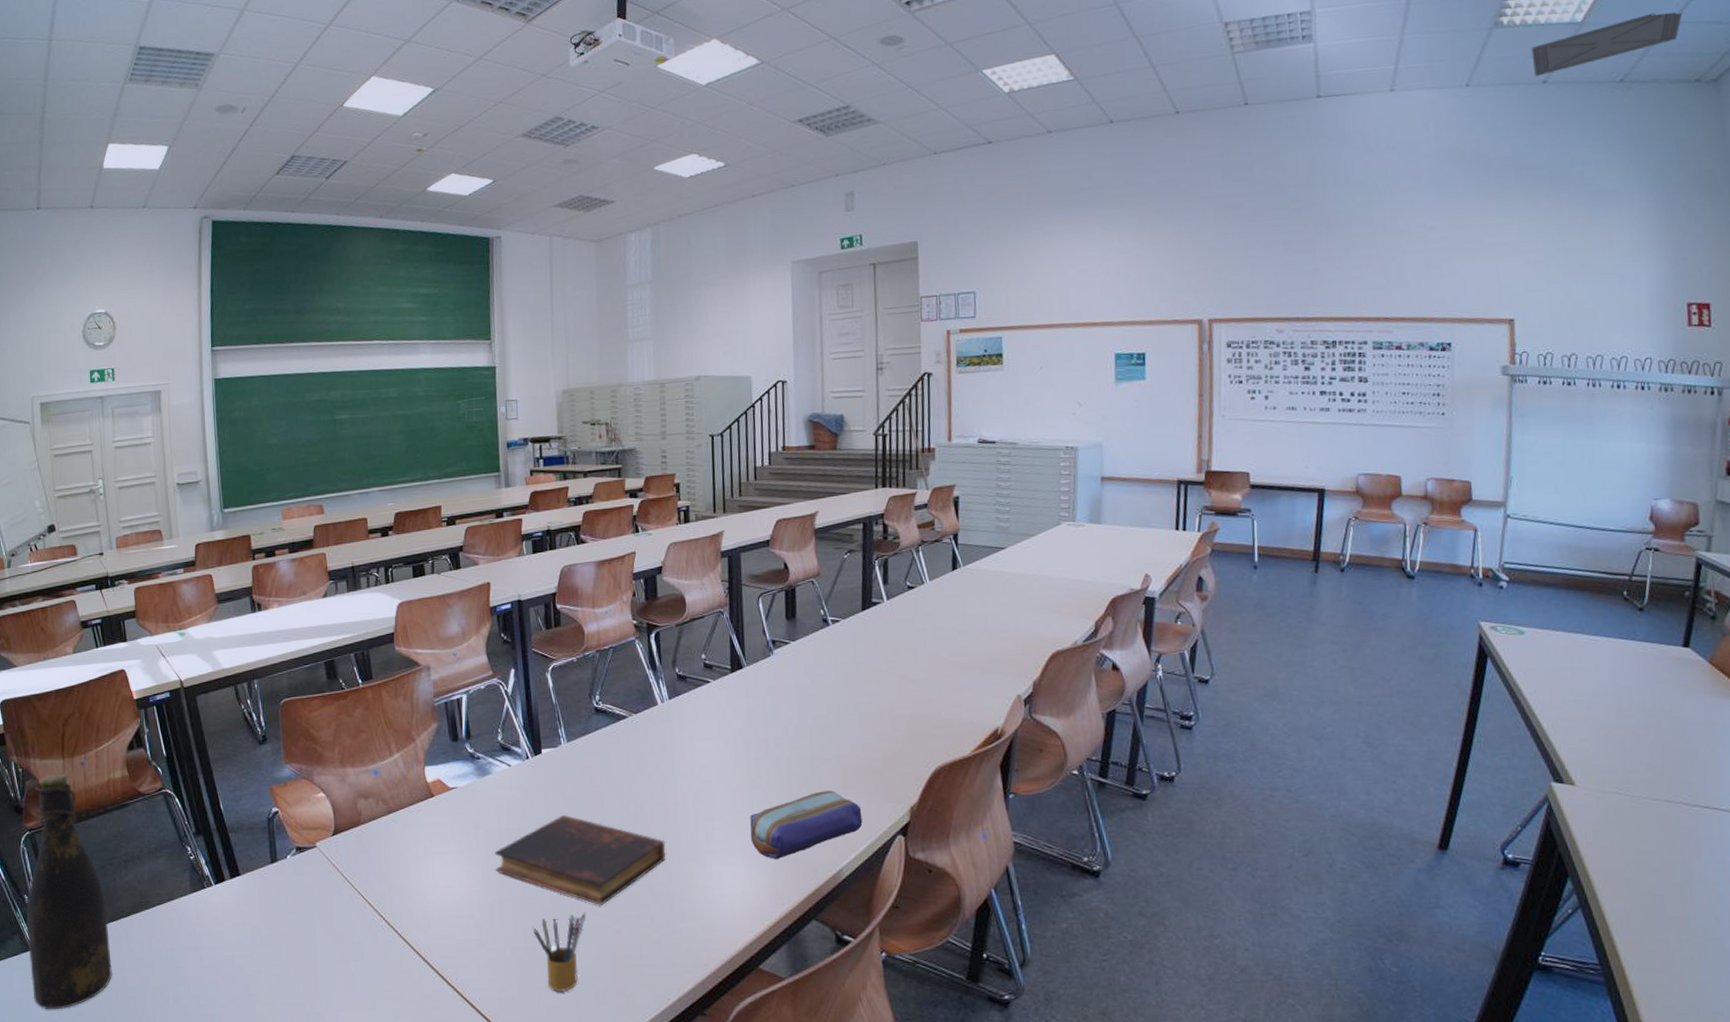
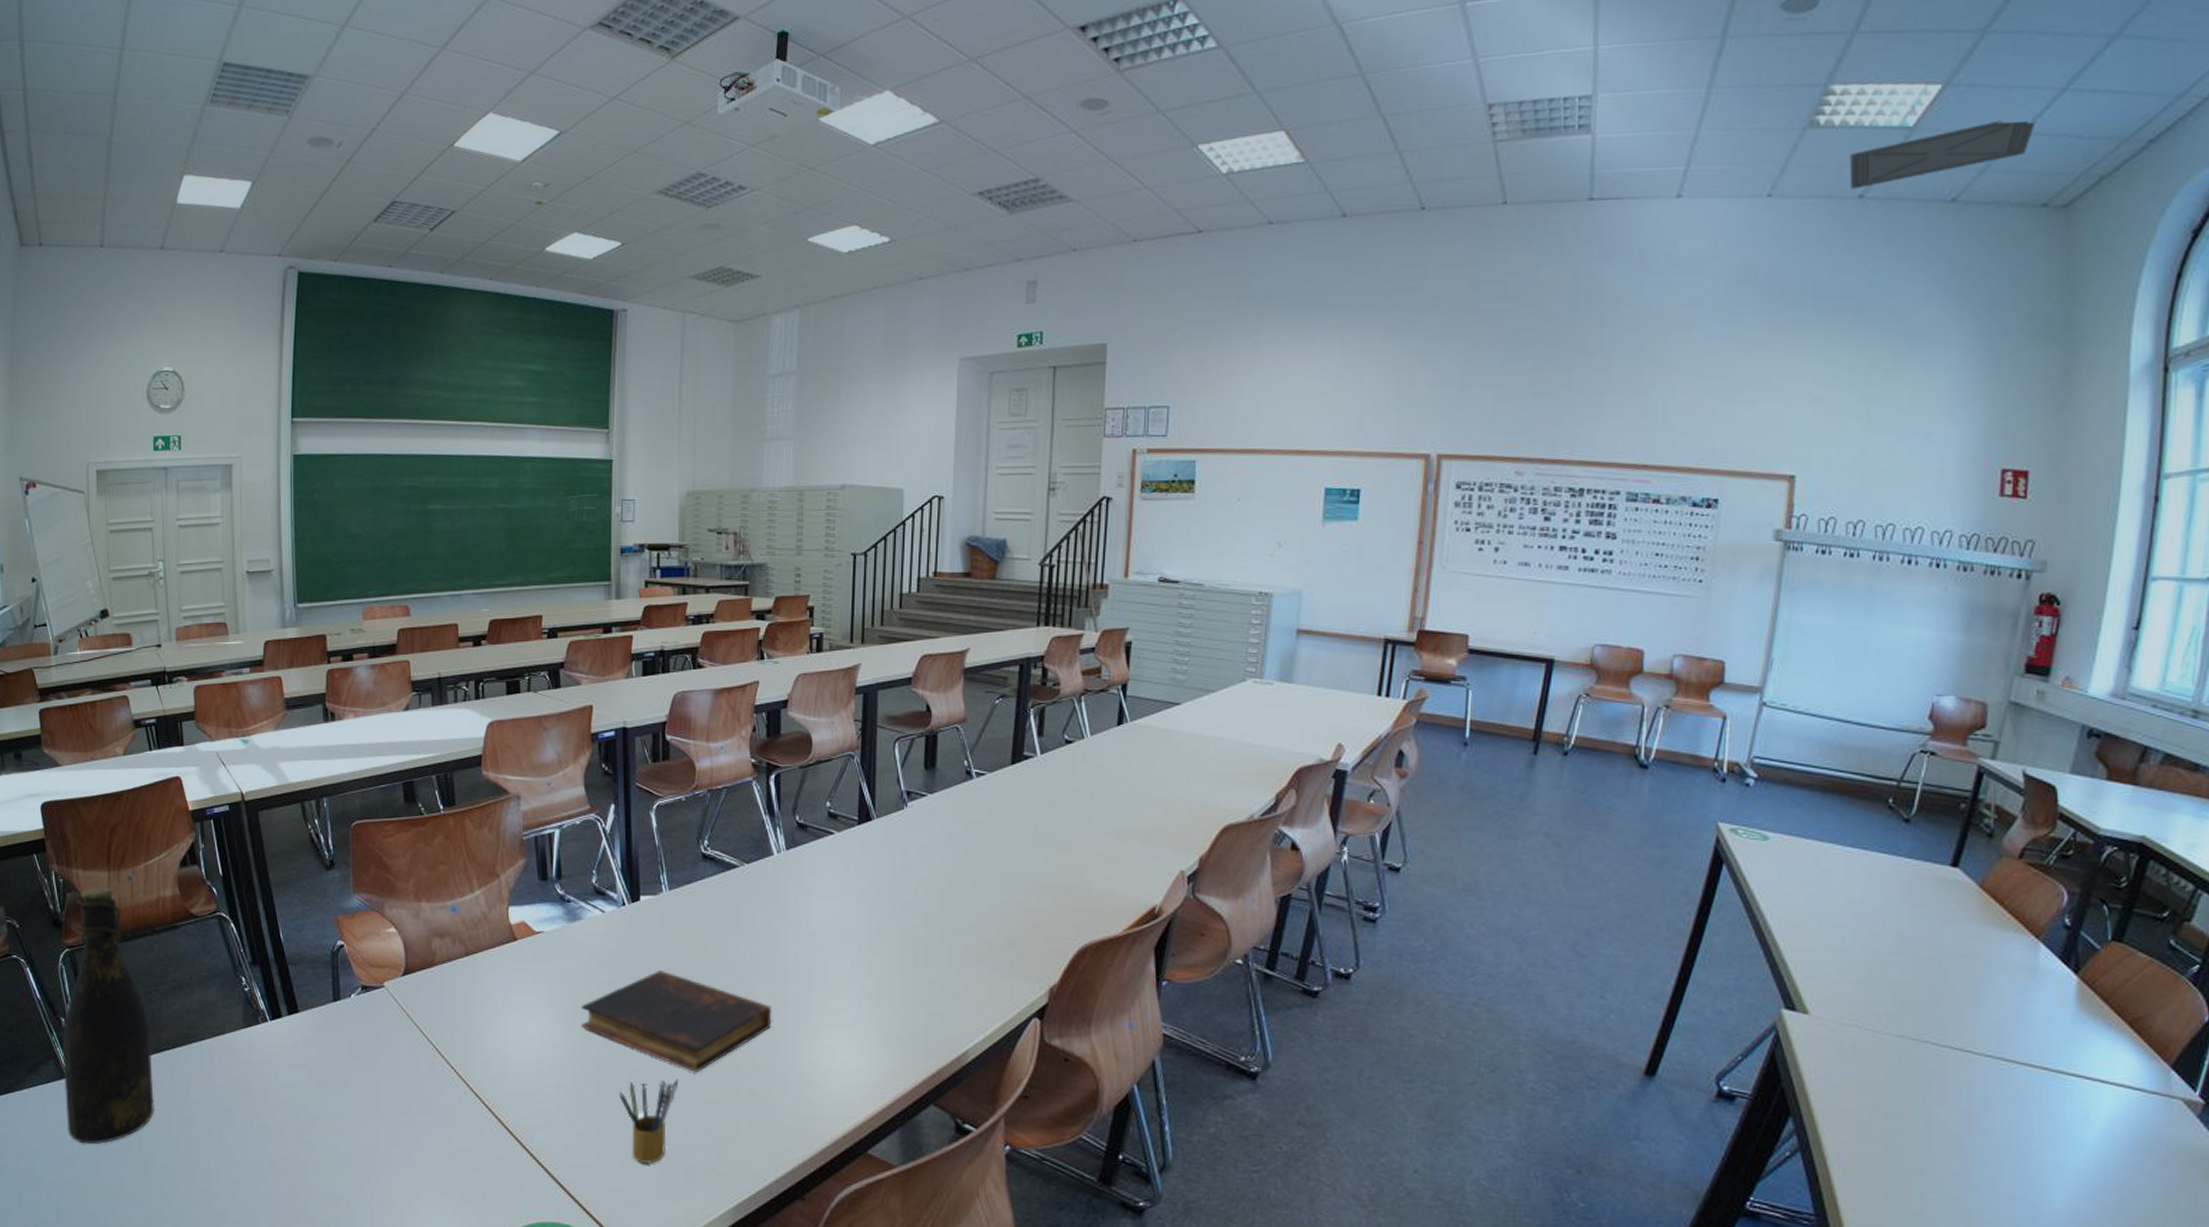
pencil case: present [750,790,863,860] -> none [867,963,995,1036]

